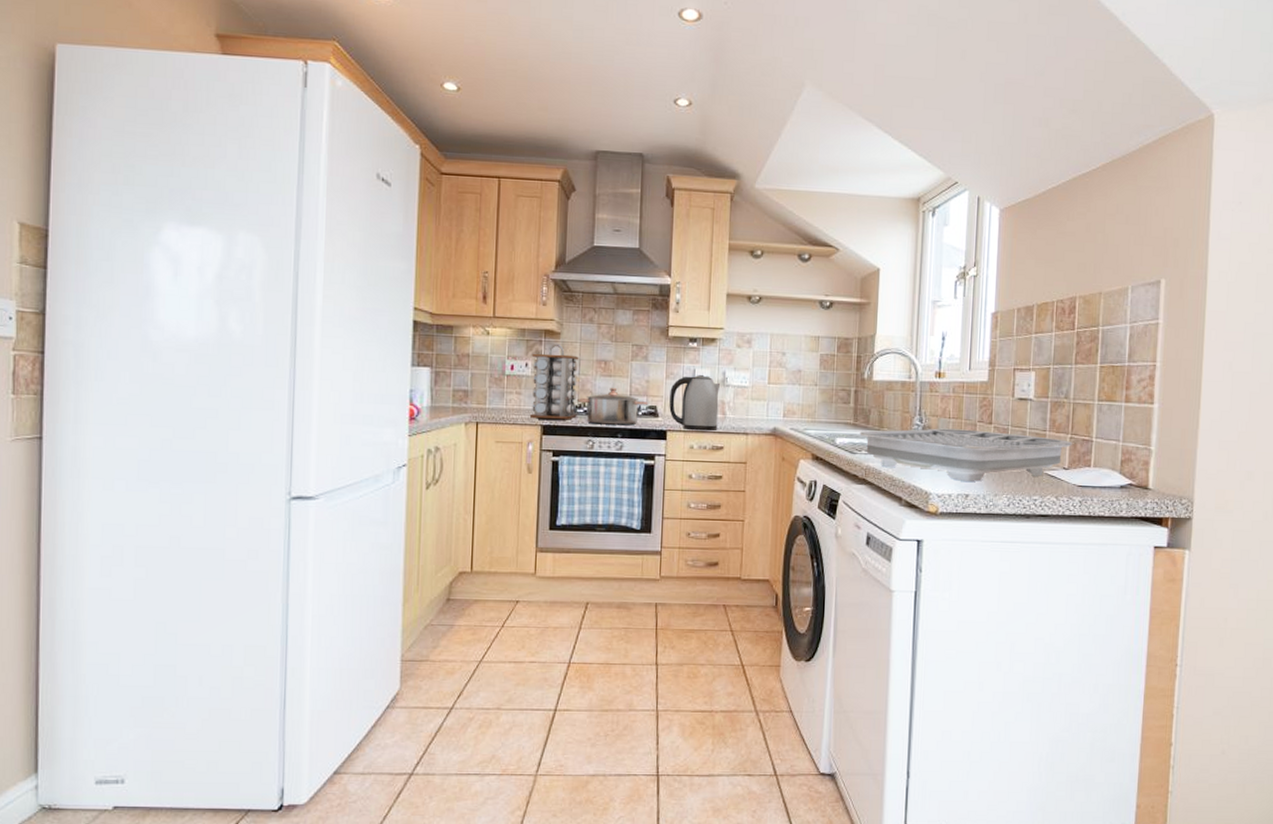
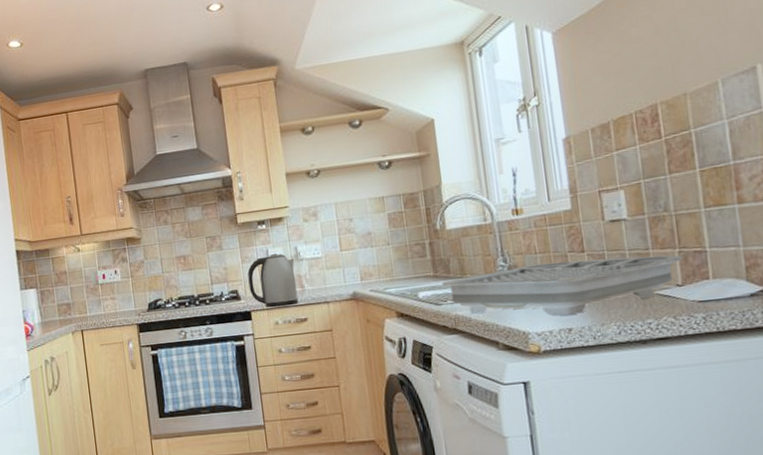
spice rack: present [530,343,579,421] -> none [118,248,167,320]
cooking pot: present [577,387,649,425] -> none [165,279,230,316]

